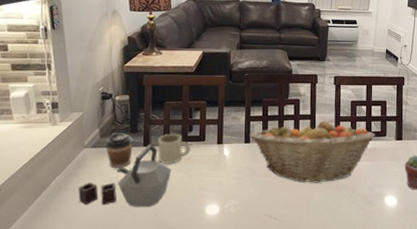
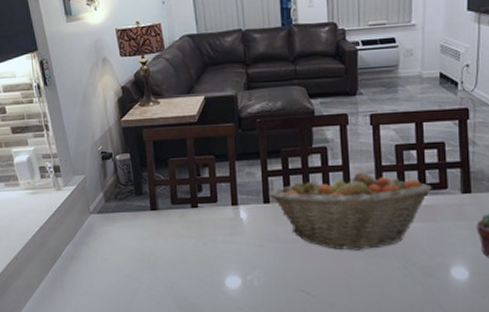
kettle: present [78,144,172,208] -> none [89,207,184,279]
coffee cup: present [105,133,133,168] -> none [111,196,140,235]
mug: present [158,133,191,165] -> none [165,194,202,231]

